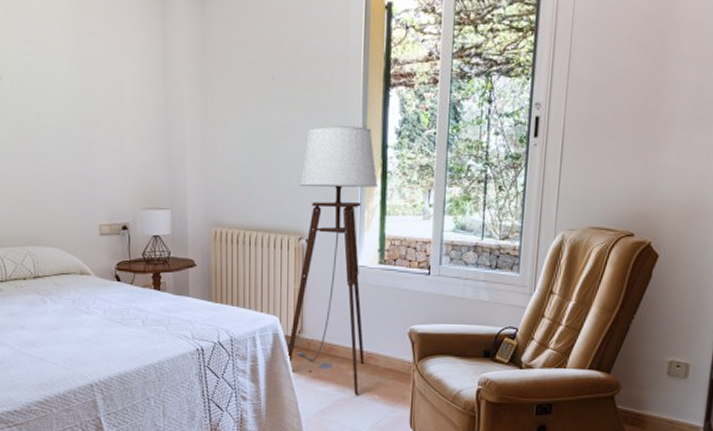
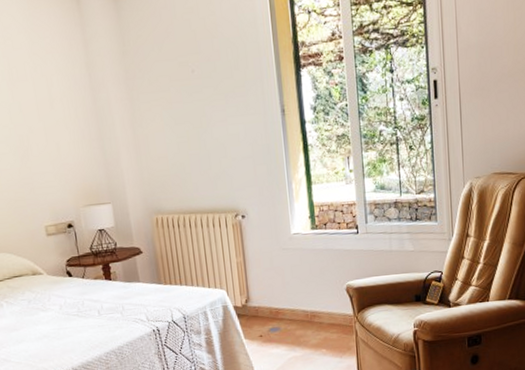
floor lamp: present [286,125,378,396] -> none [229,106,309,353]

